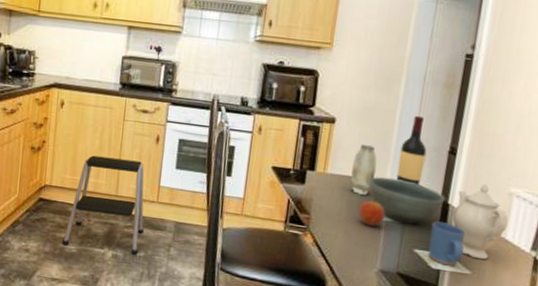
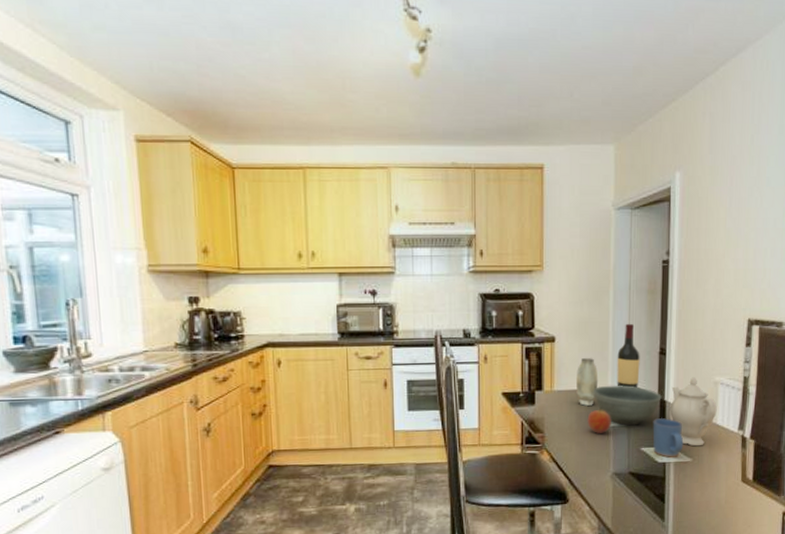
step stool: present [62,155,145,255] -> none [300,409,384,509]

